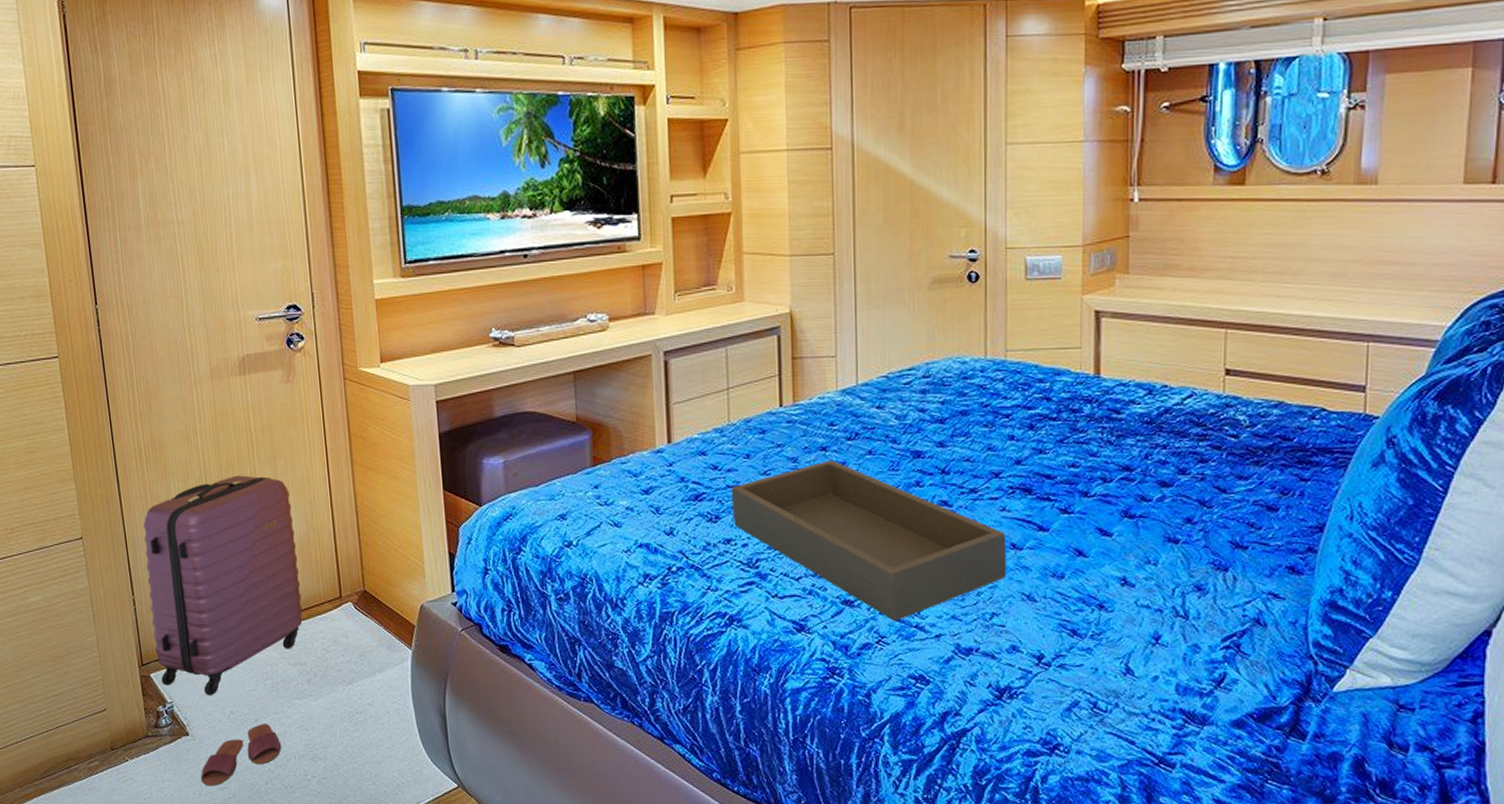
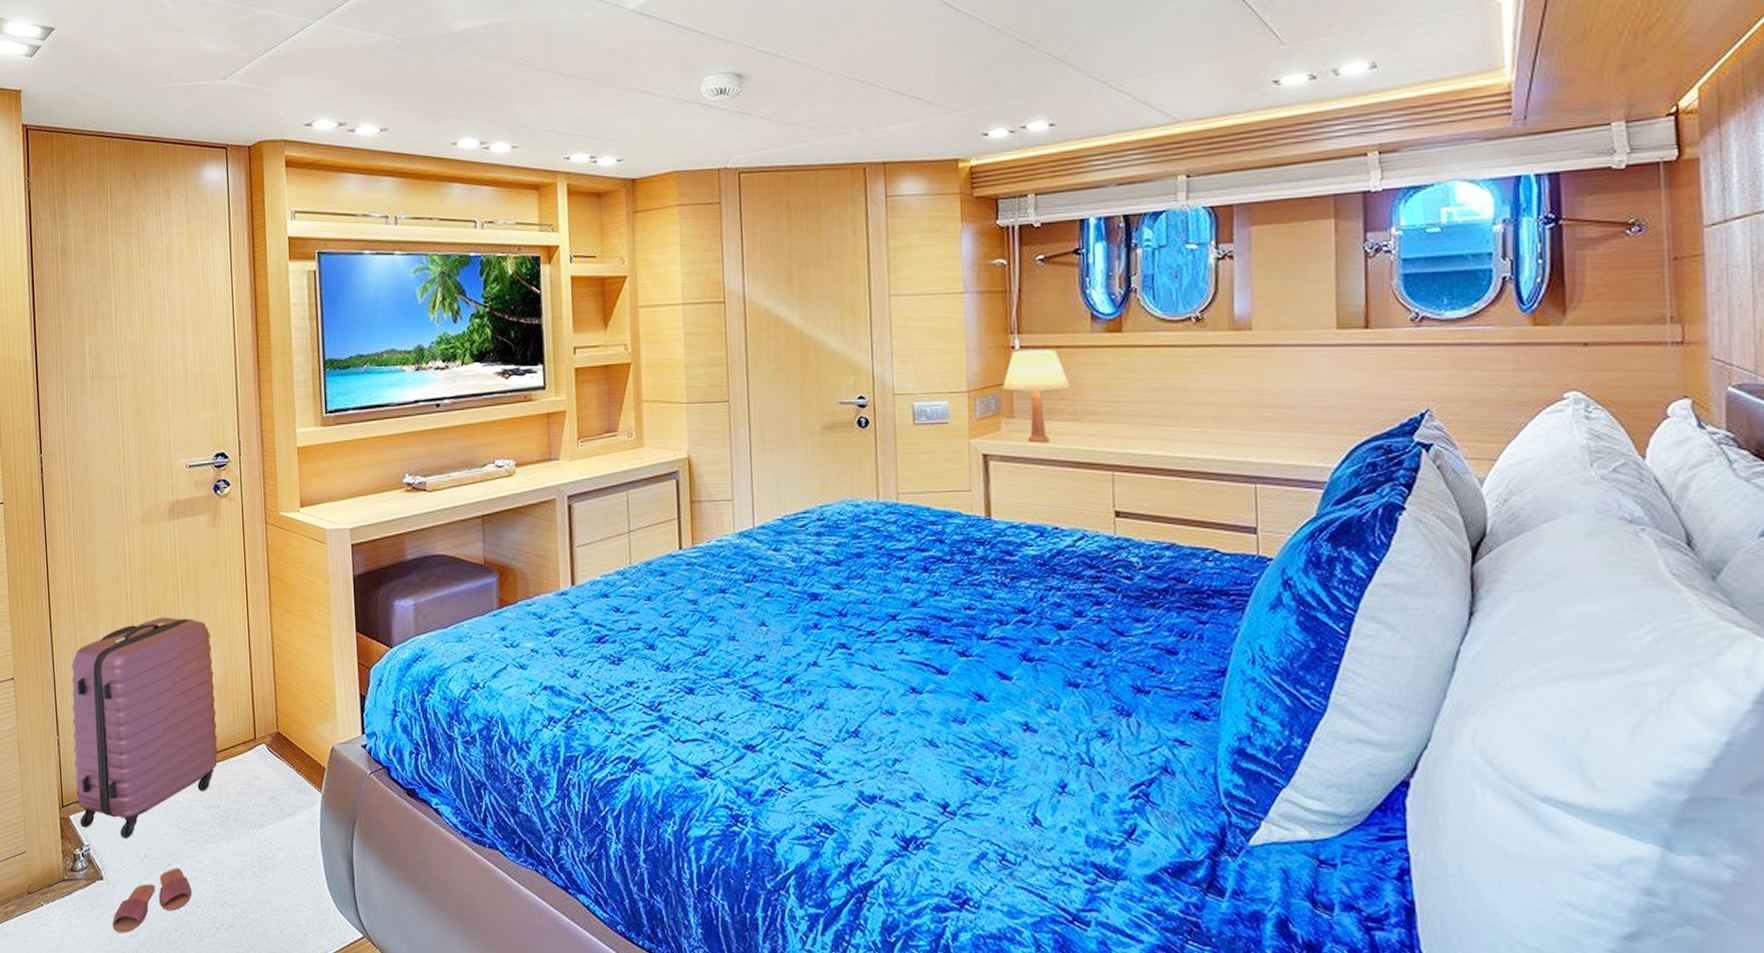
tray: present [731,460,1007,621] -> none [632,603,908,766]
table lamp: none [1119,199,1189,300] -> present [1002,347,1071,444]

